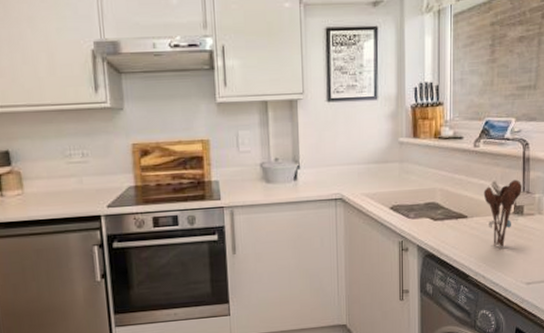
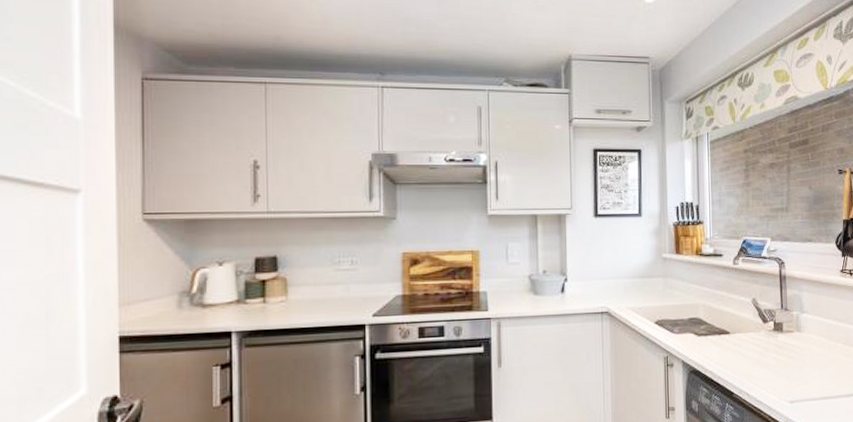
utensil holder: present [483,179,523,248] -> none [744,297,781,365]

